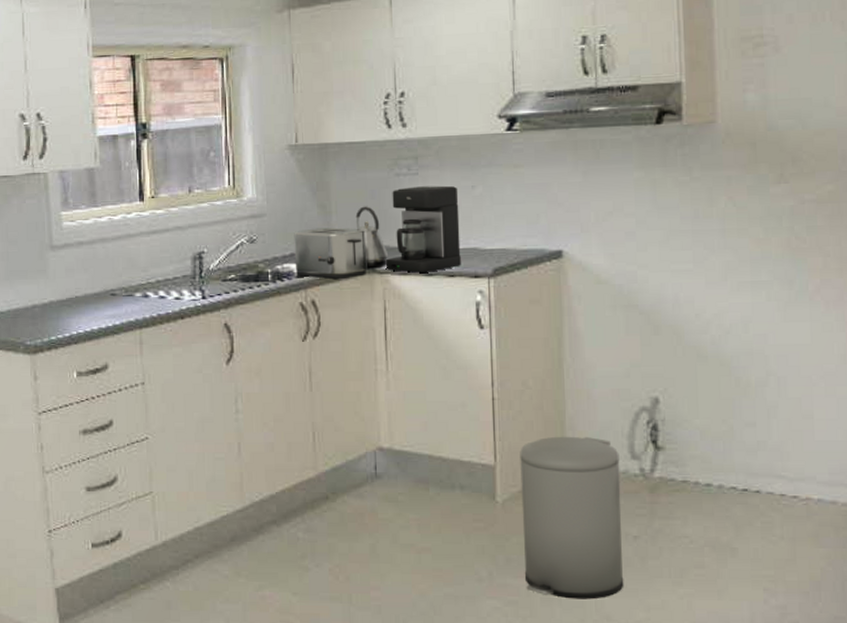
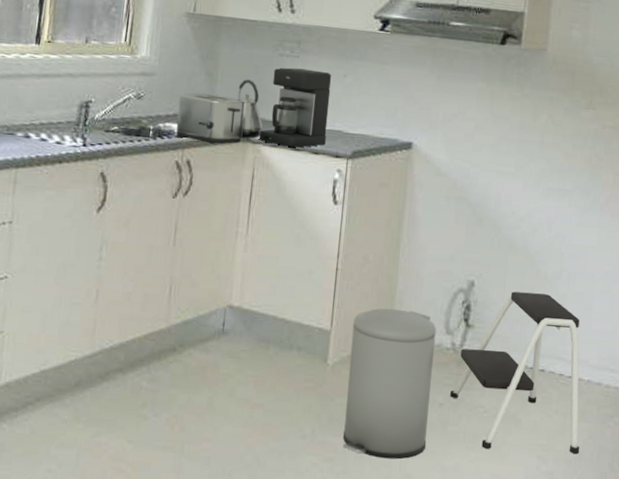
step stool: none [646,403,818,583] -> present [450,291,580,453]

